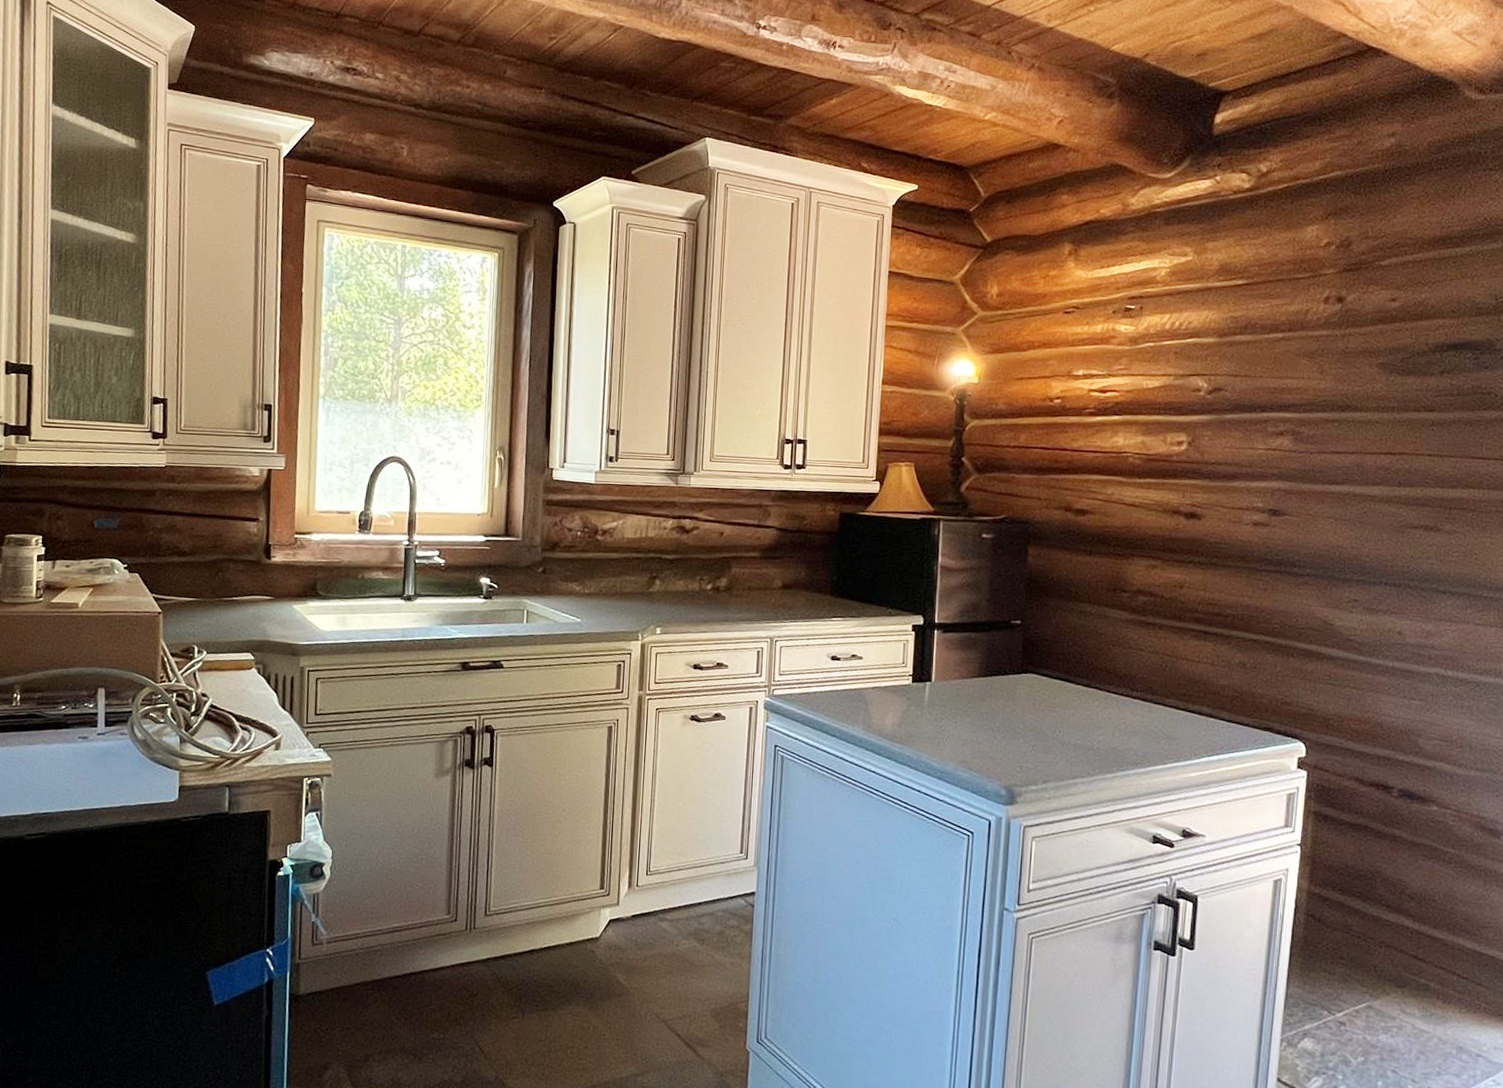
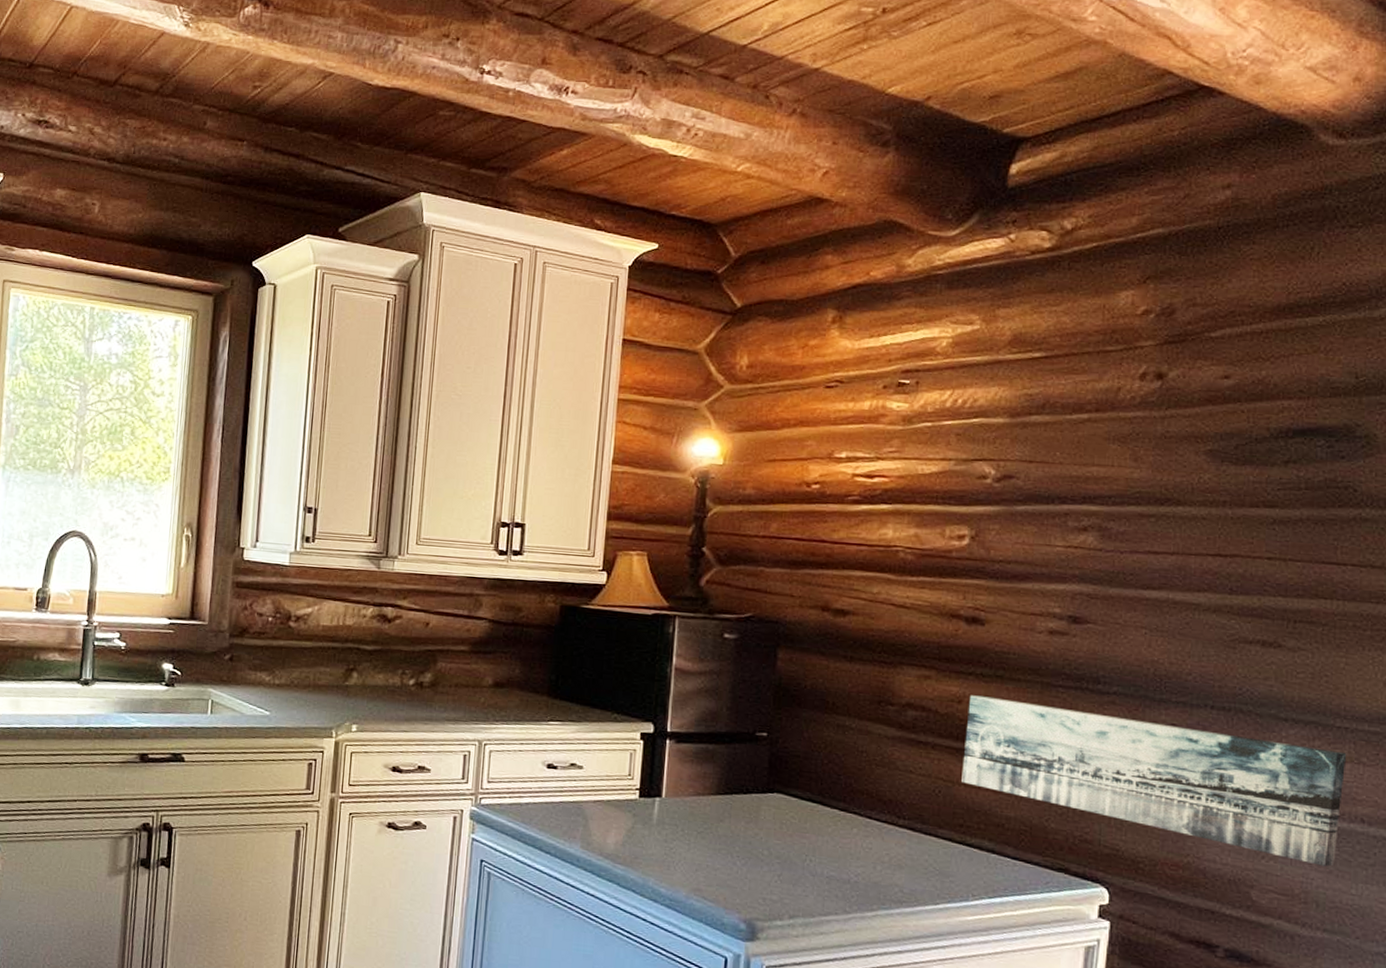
wall art: none [1184,581,1492,715] -> present [961,695,1347,867]

